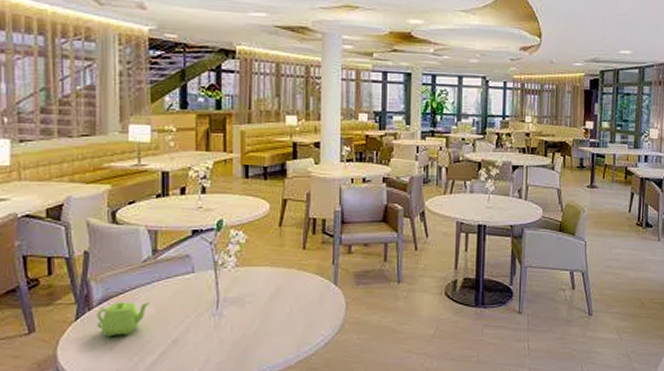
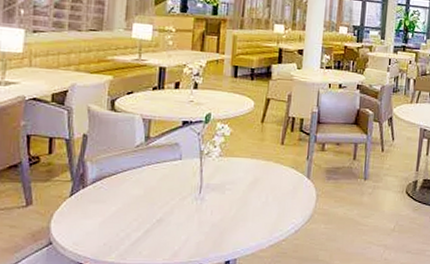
teapot: present [97,301,150,337] -> none [89,182,140,214]

